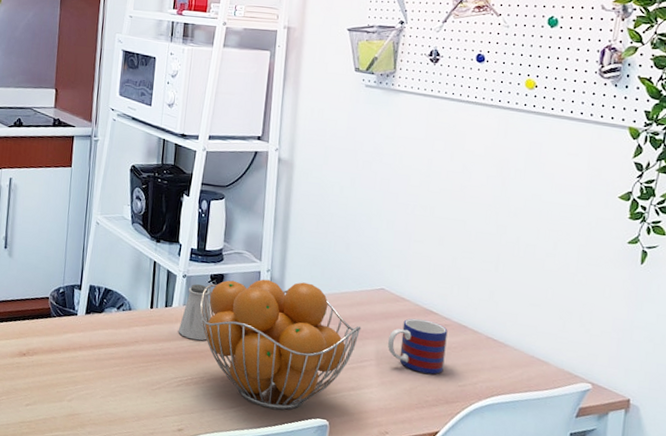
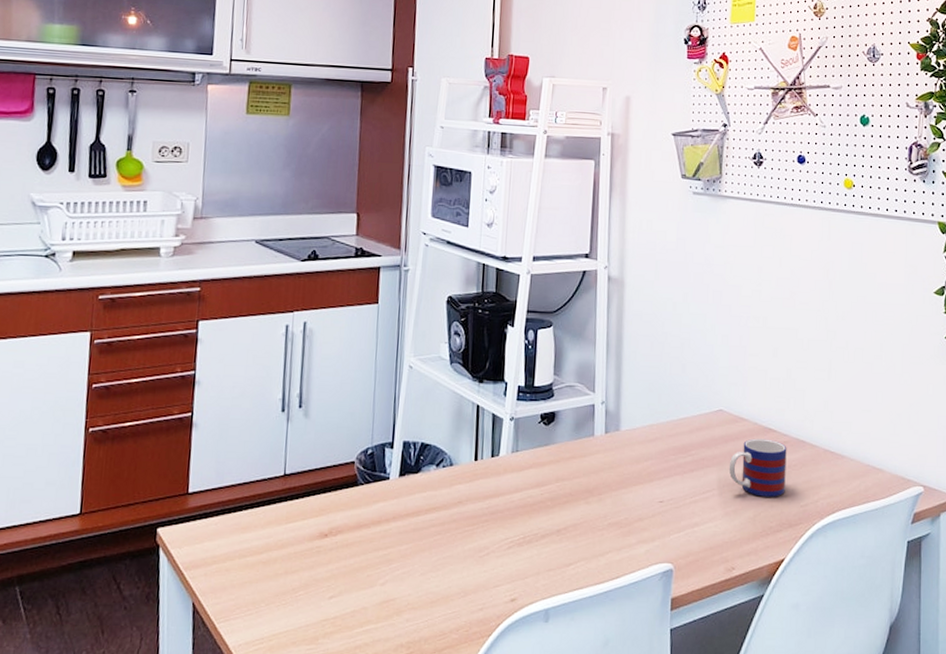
saltshaker: present [178,284,211,341] -> none [507,427,543,492]
fruit basket: present [199,279,362,410] -> none [529,412,702,560]

